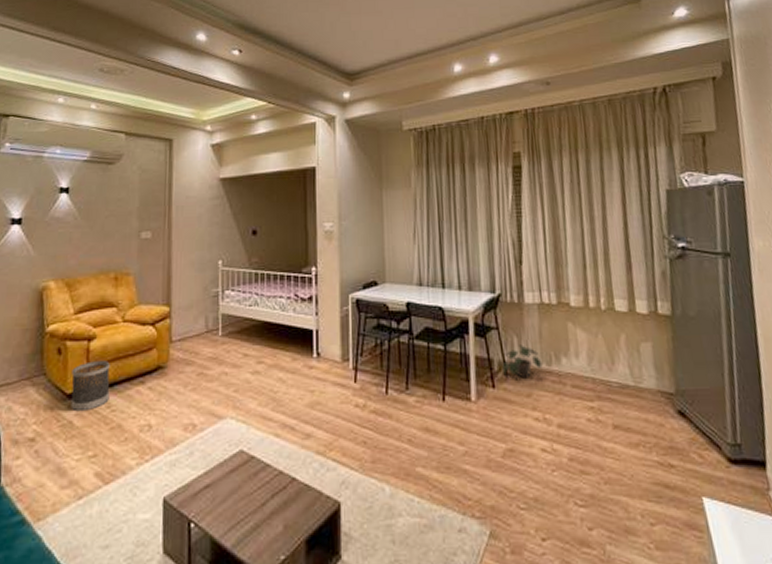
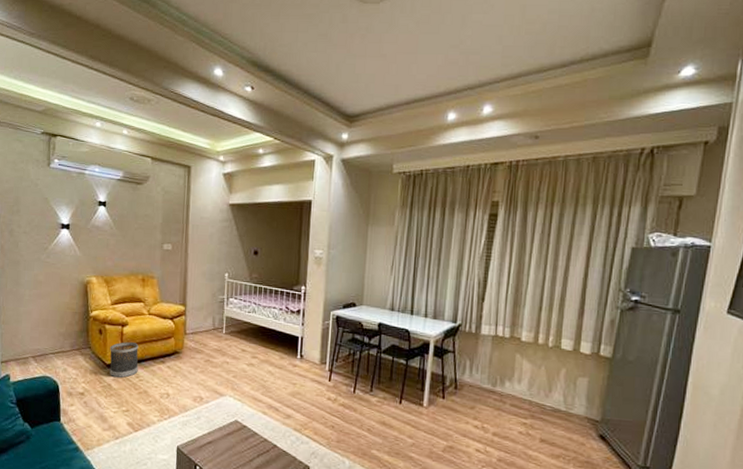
potted plant: present [502,345,543,379] -> none [453,367,488,395]

